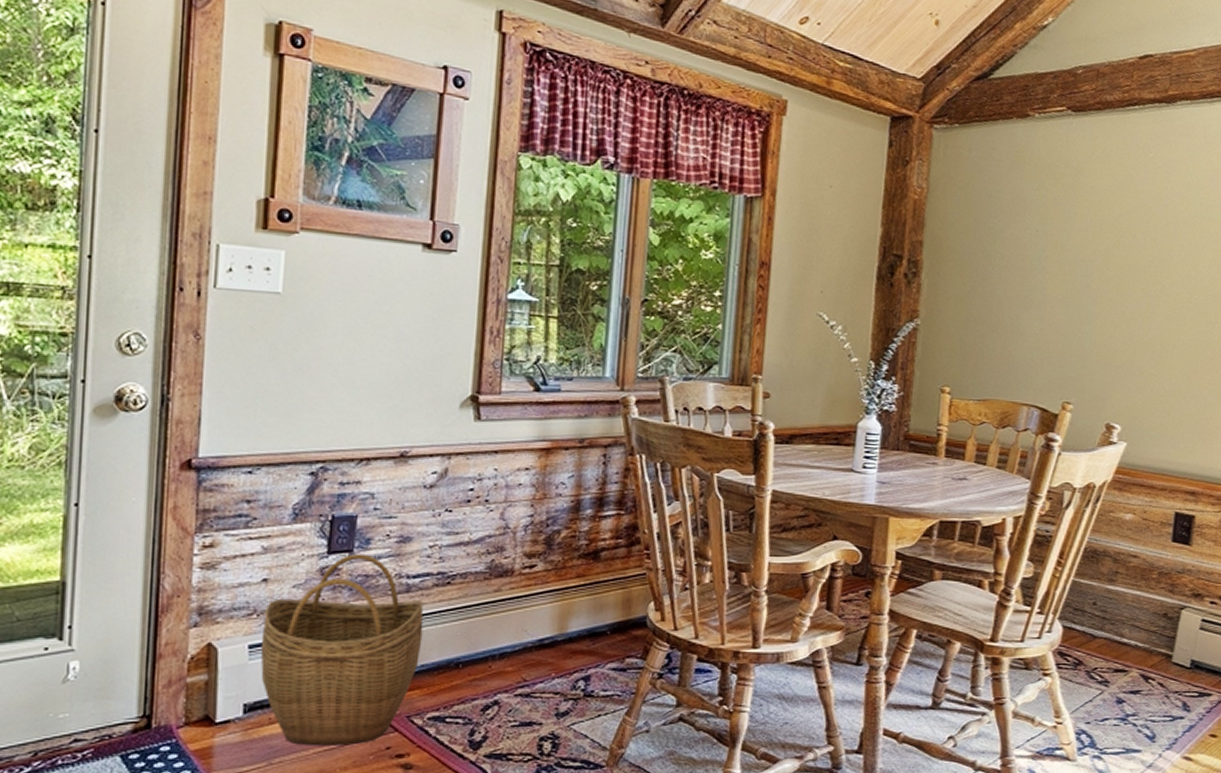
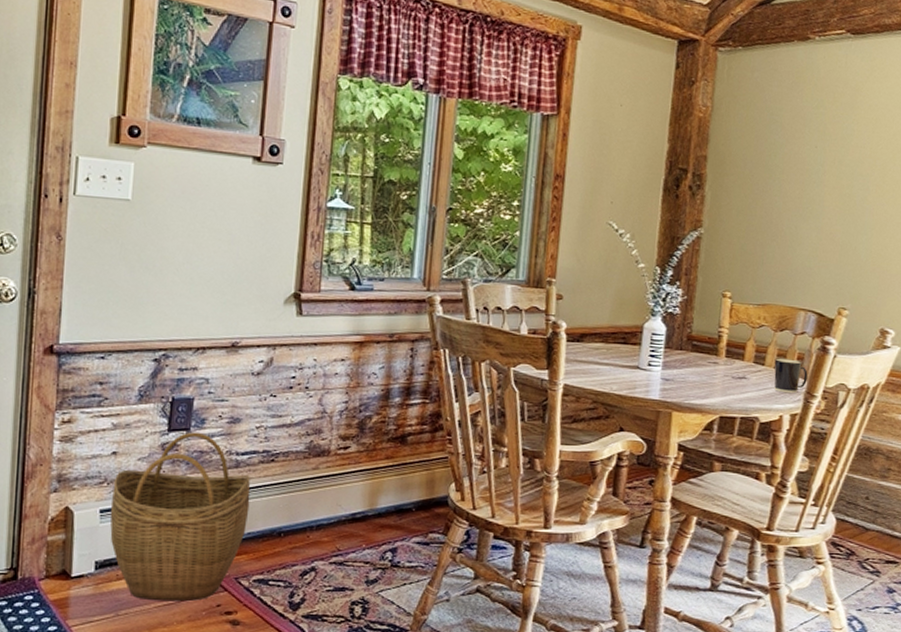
mug: none [996,457,1031,495] -> present [774,358,808,394]

